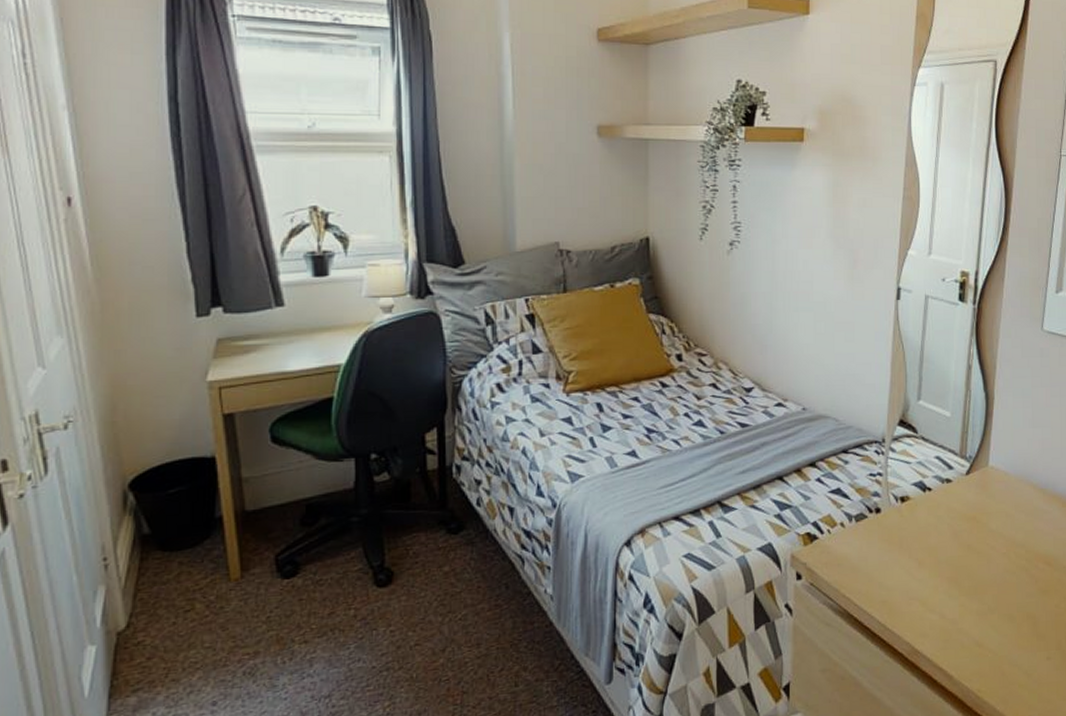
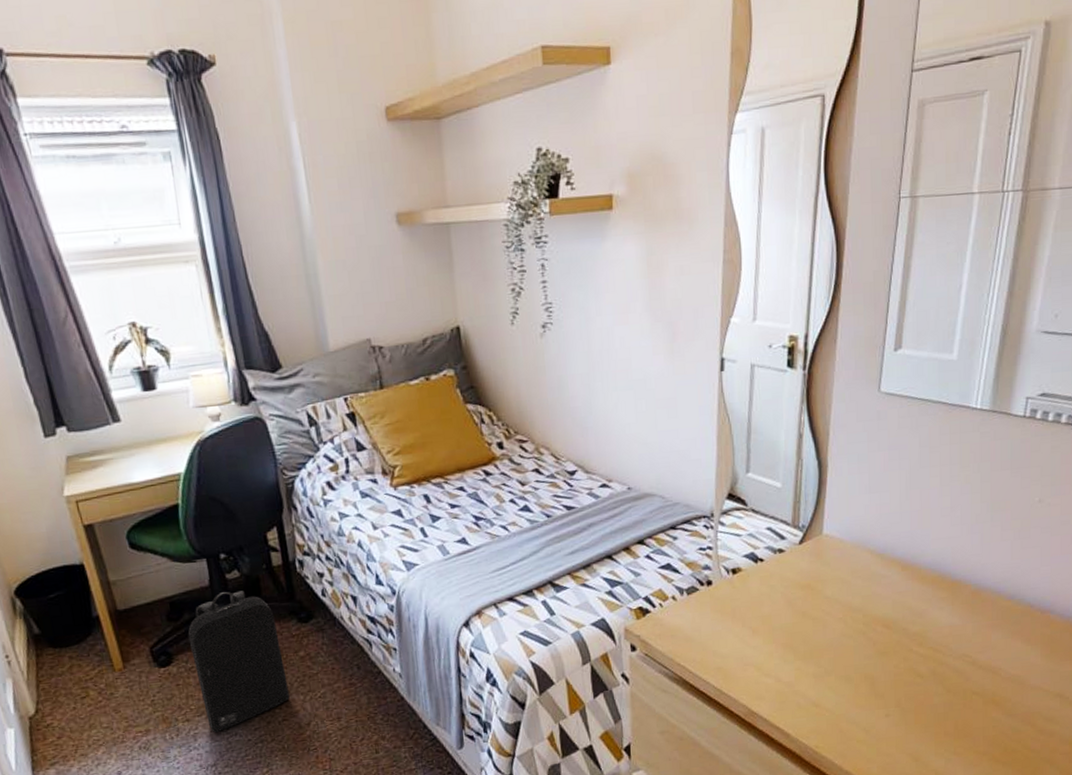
backpack: none [321,495,426,657] -> present [187,590,290,732]

